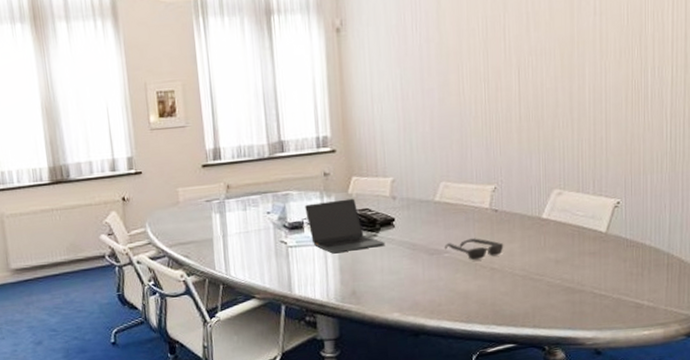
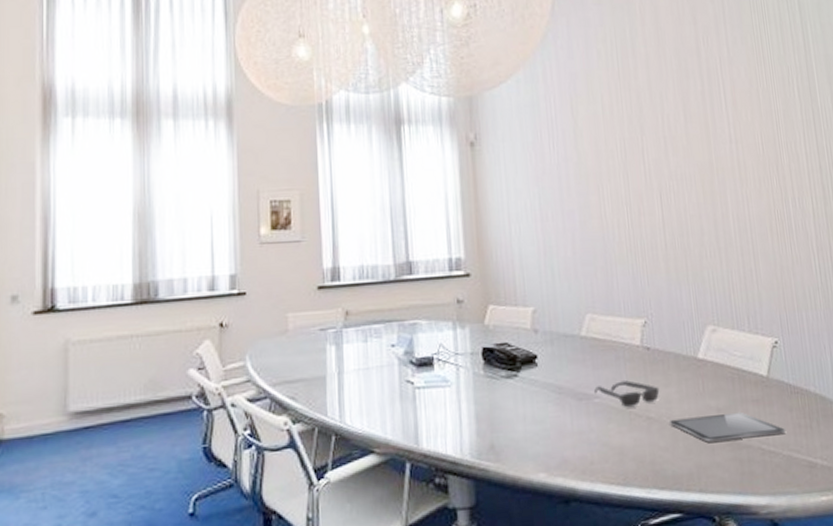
laptop: present [305,198,385,254] -> none [435,330,528,397]
tablet: none [511,263,617,288] -> present [670,412,786,442]

